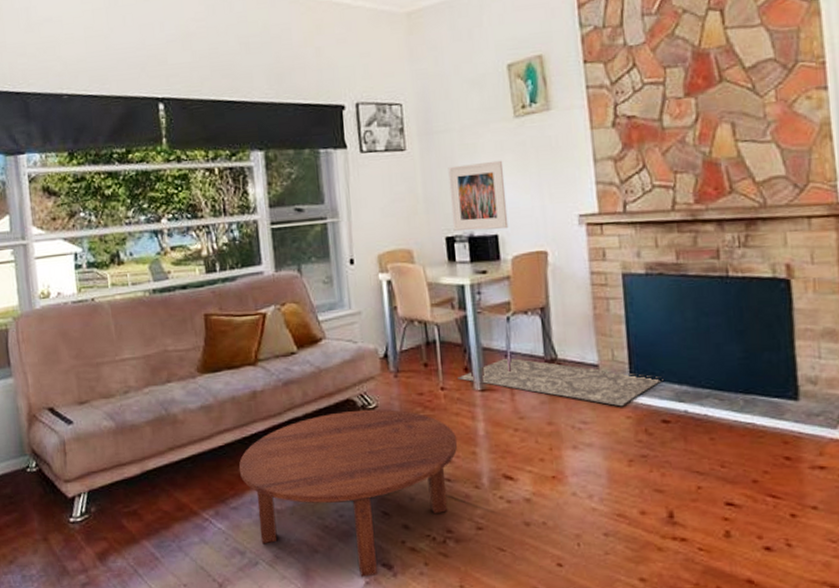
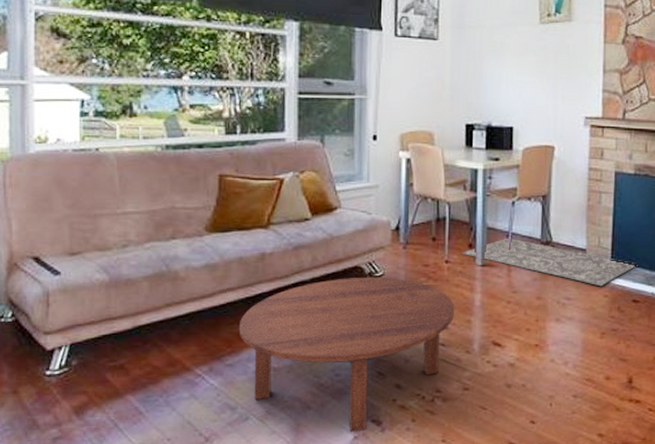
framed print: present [448,160,509,231] -> none [473,60,525,123]

